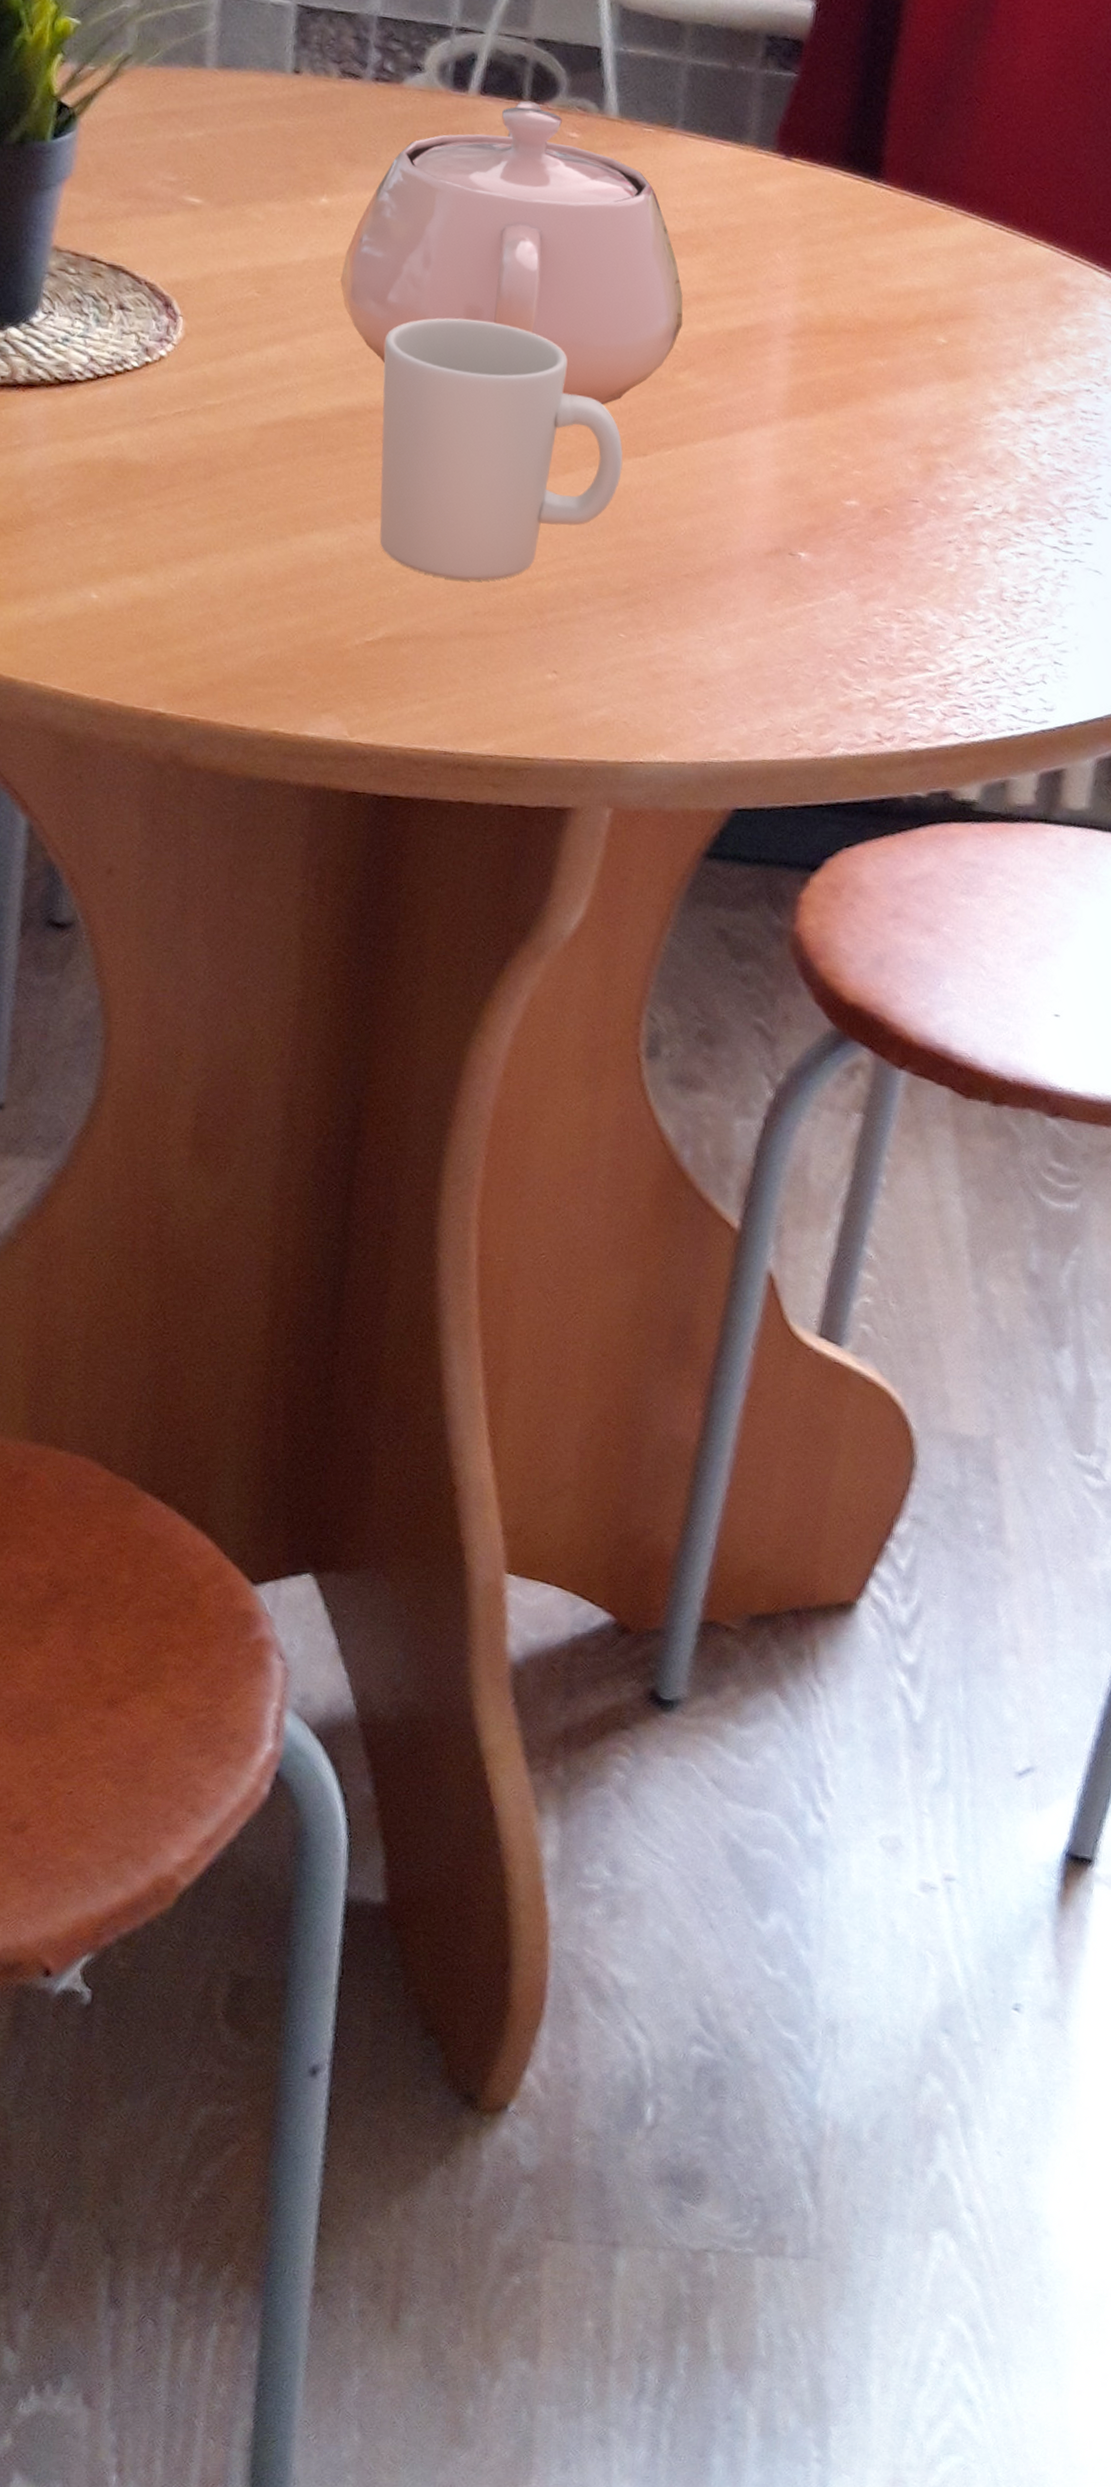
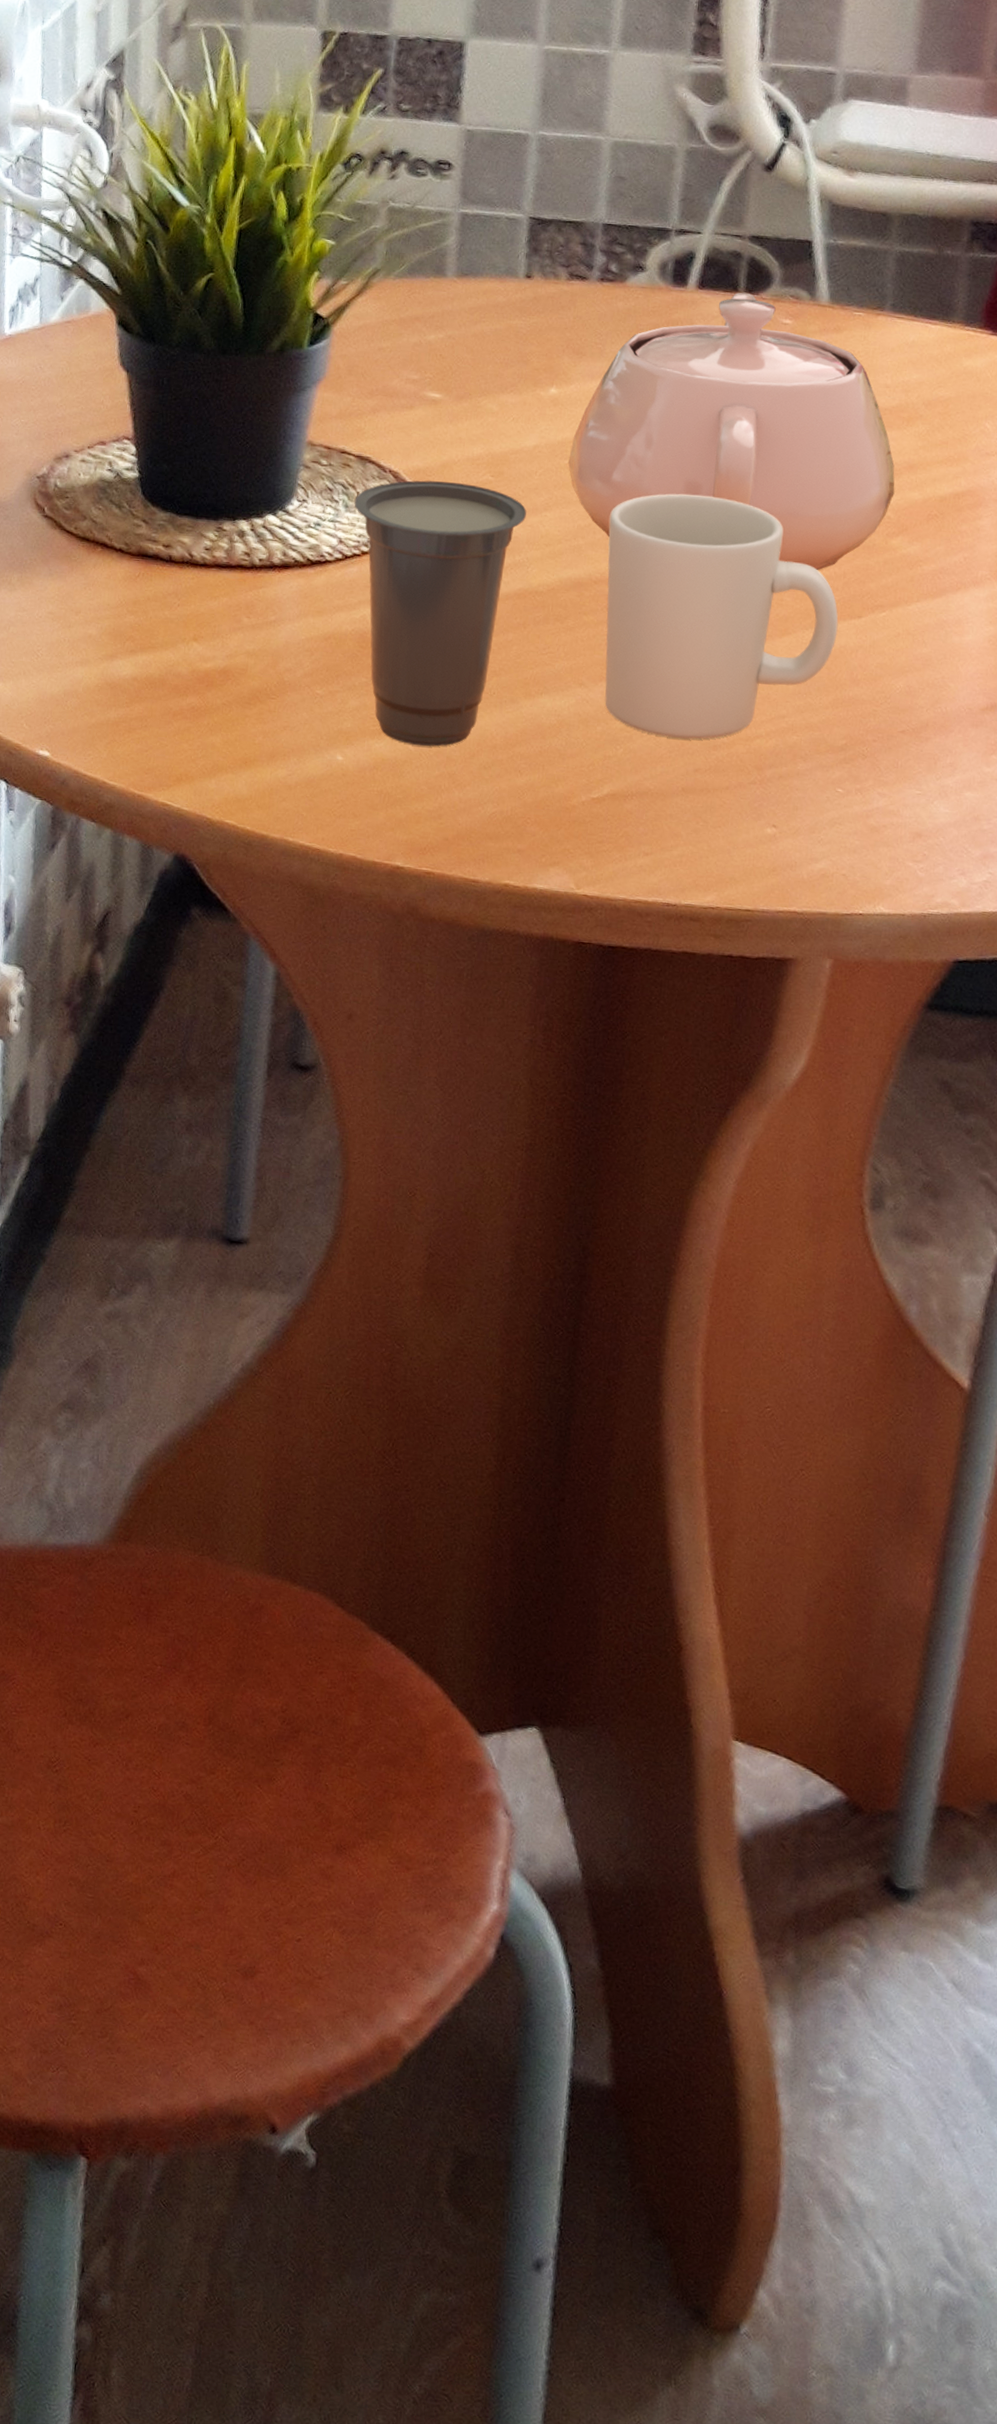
cup: none [106,294,296,585] -> present [354,480,527,747]

